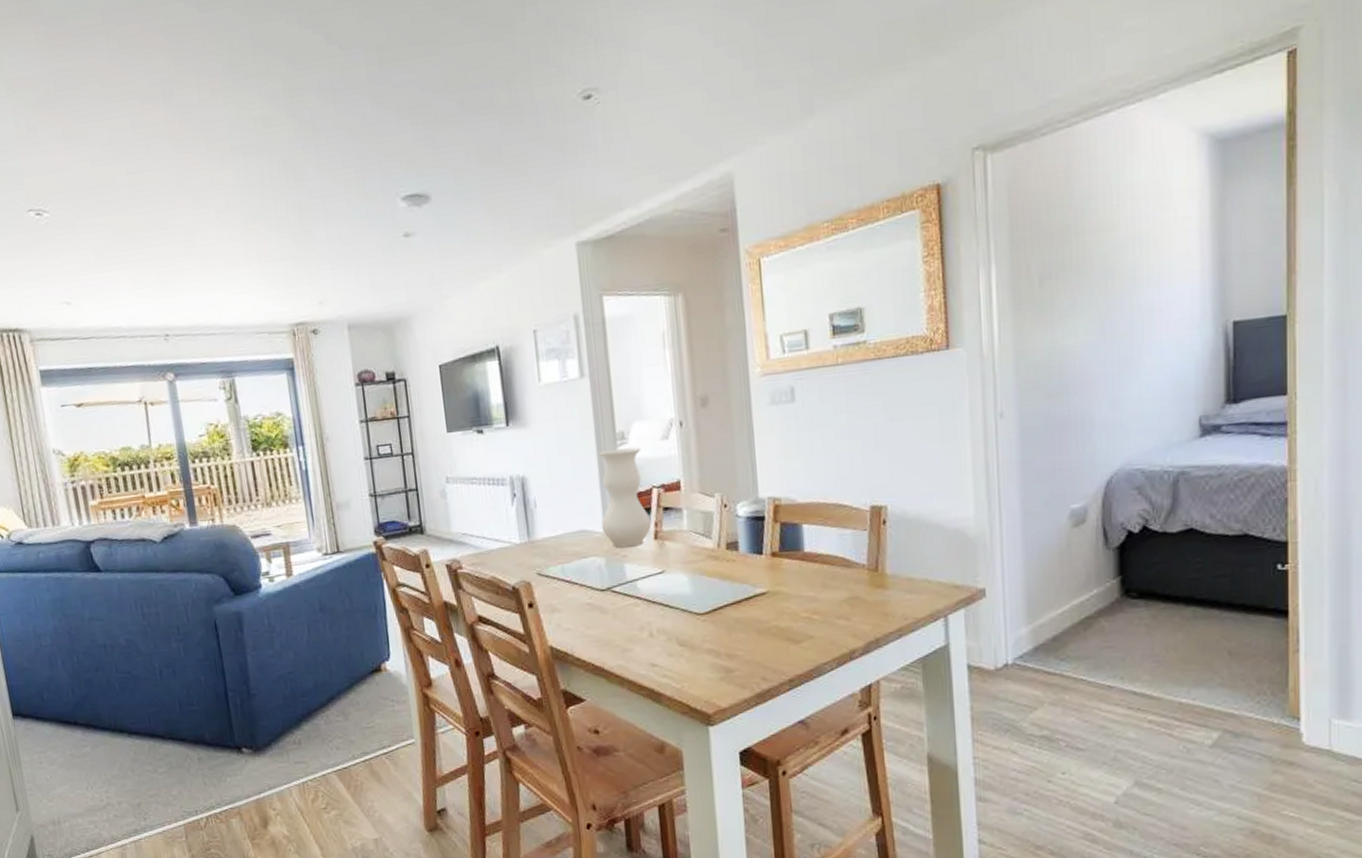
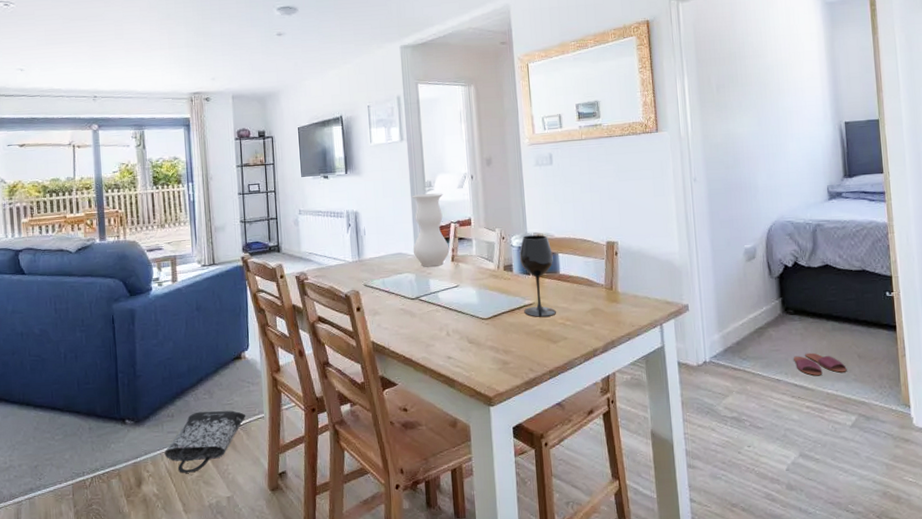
tote bag: none [293,735,392,811] -> present [164,410,246,473]
wineglass: none [747,499,799,610] -> present [519,234,556,317]
slippers: none [1134,649,1210,681] -> present [794,352,847,376]

